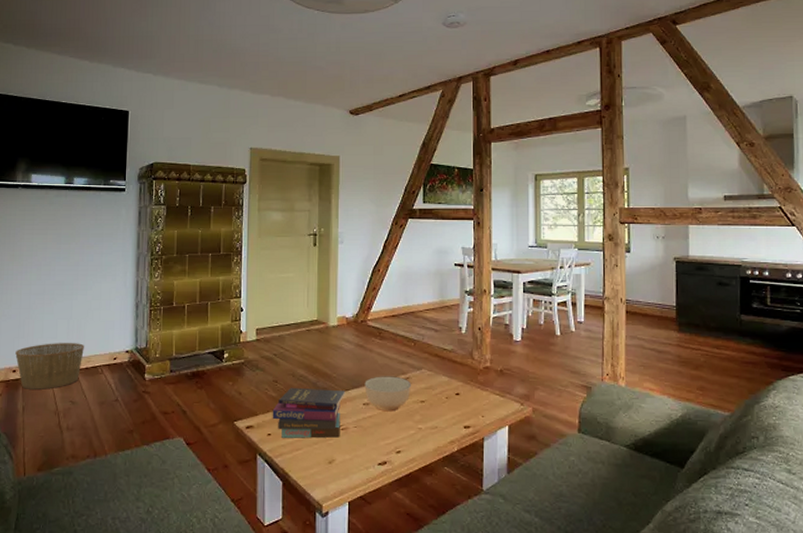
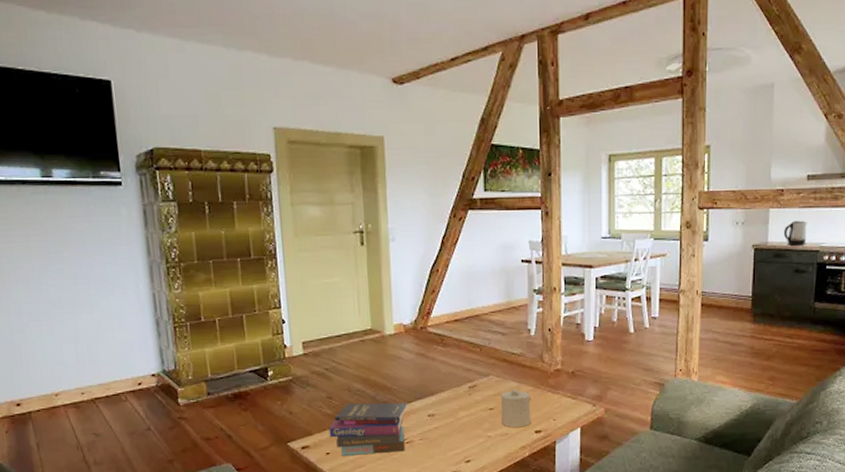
basket: present [15,343,84,390] -> none [15,369,101,424]
bowl: present [364,376,412,412] -> none [428,384,479,422]
candle: none [431,383,460,422] -> present [501,389,531,428]
kettle: none [704,237,728,259] -> present [783,220,807,245]

